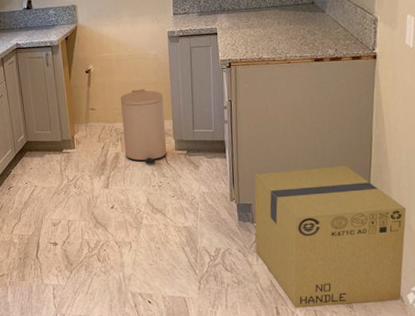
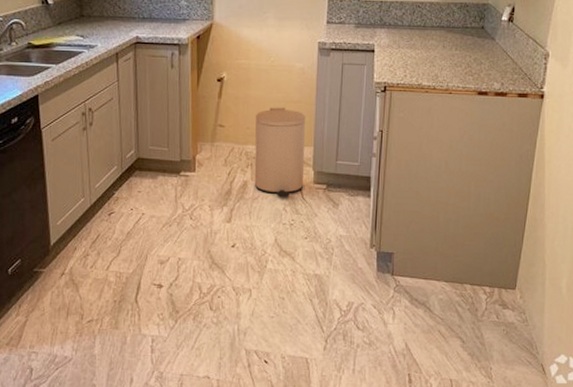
cardboard box: present [254,166,406,308] -> none [393,216,558,376]

